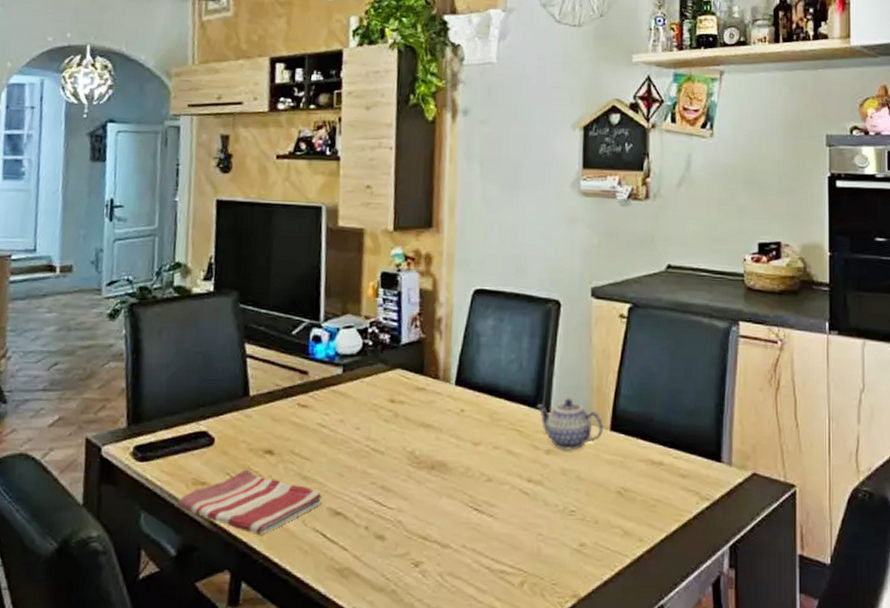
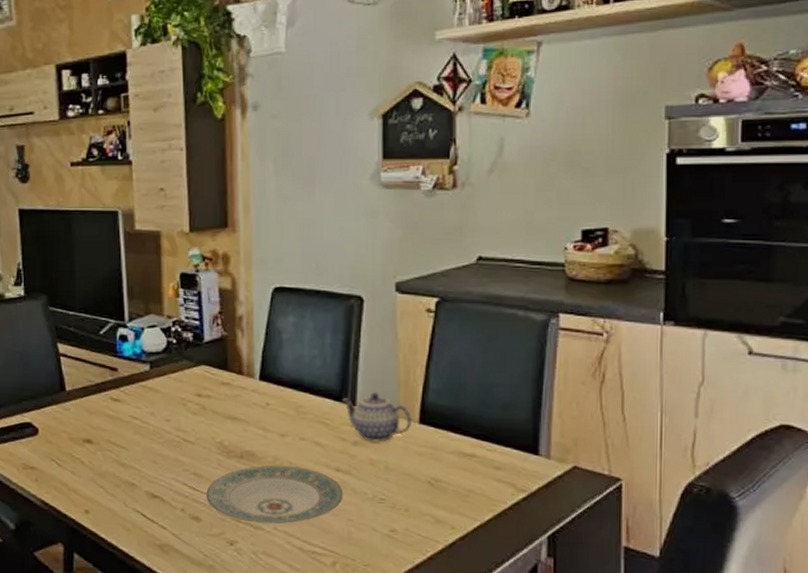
dish towel: present [177,469,323,535] -> none [12,456,140,514]
plate: none [393,476,535,542] -> present [206,465,343,525]

